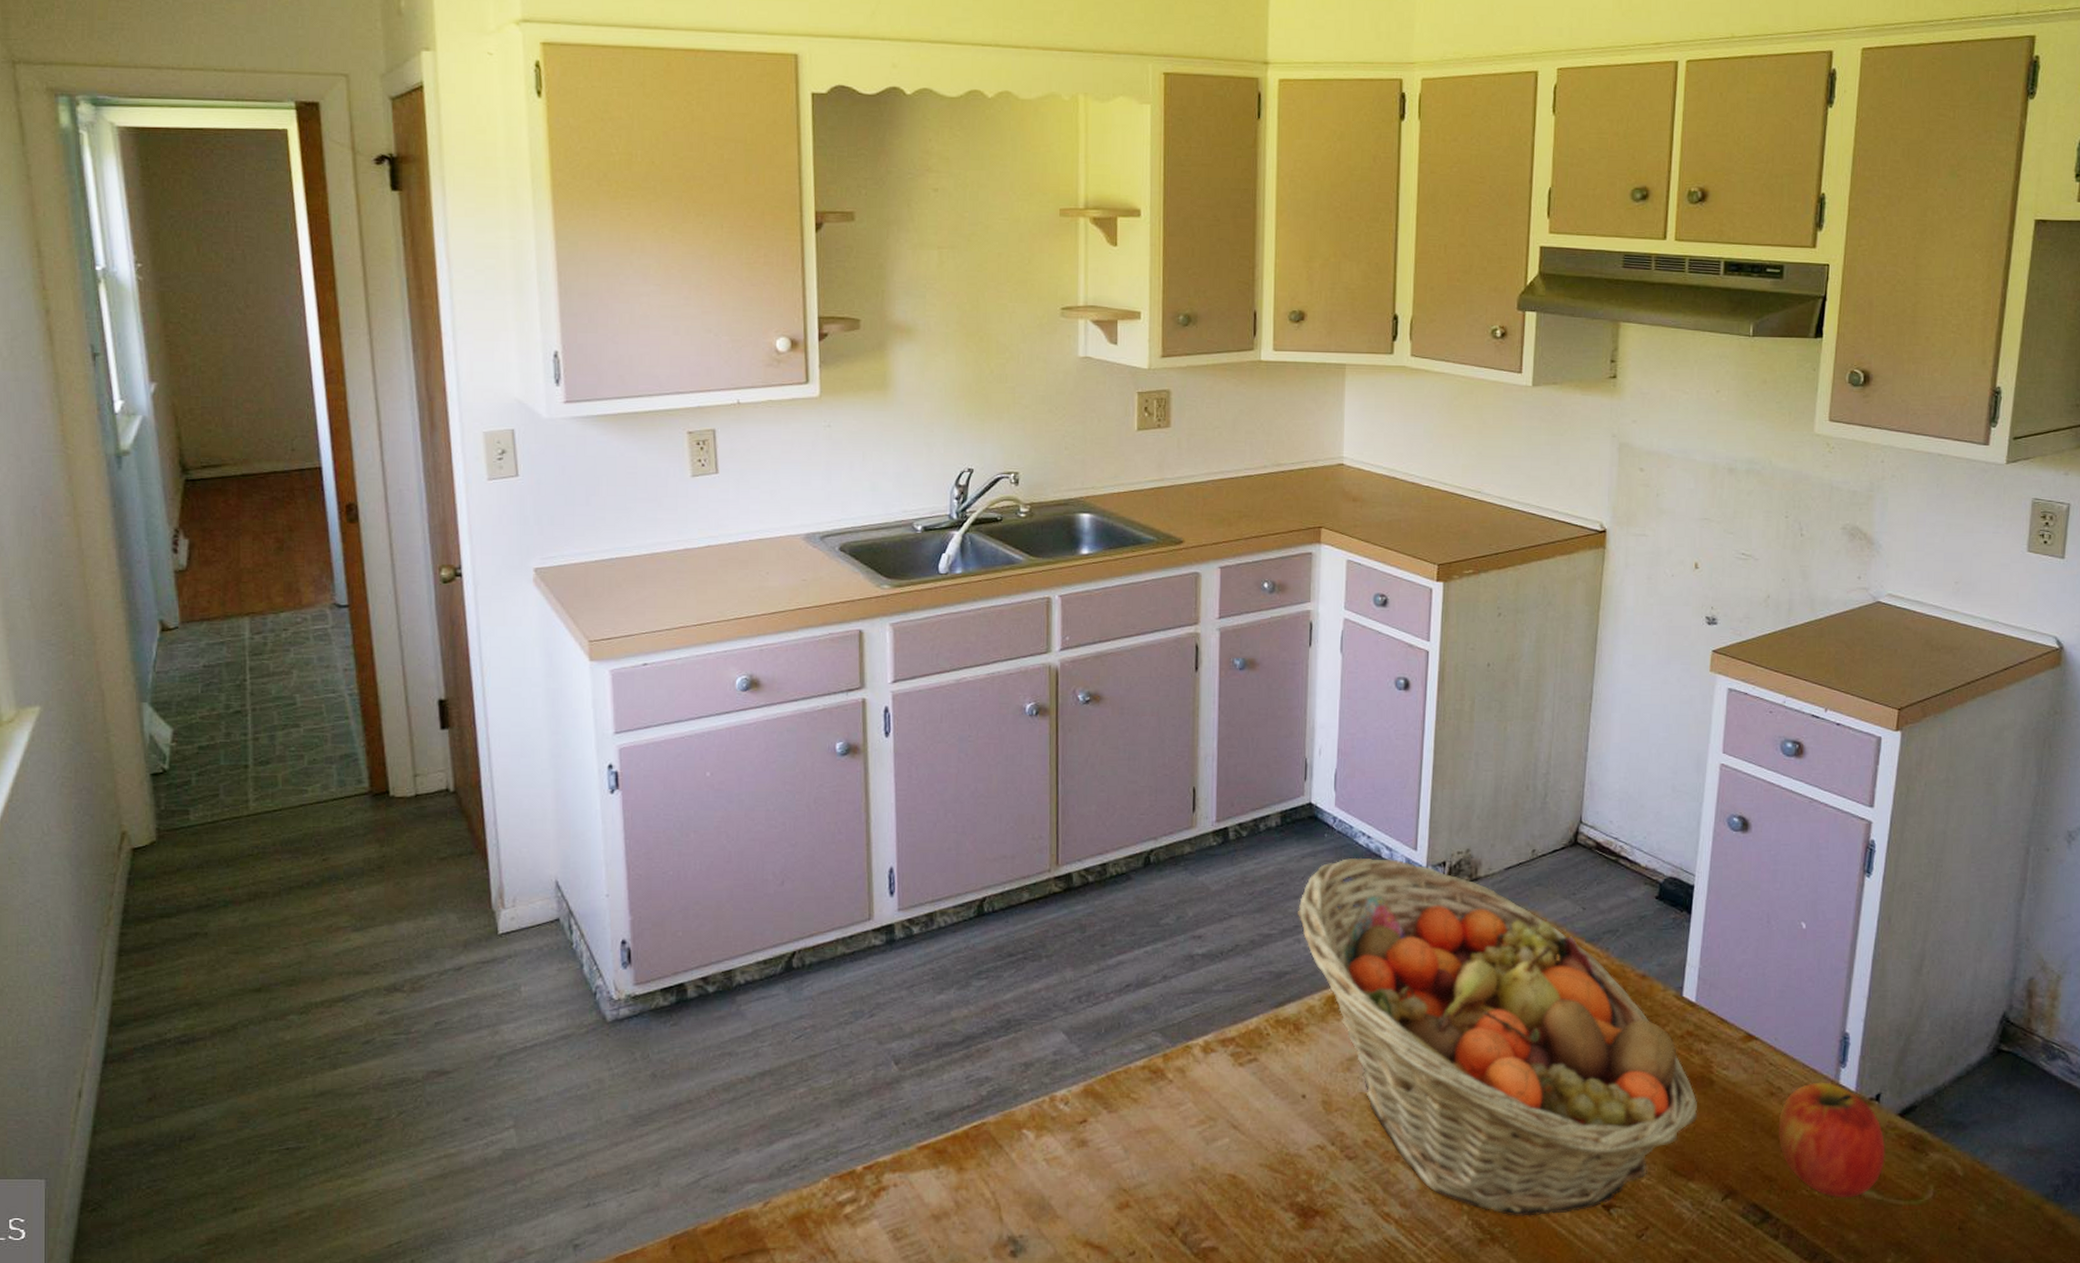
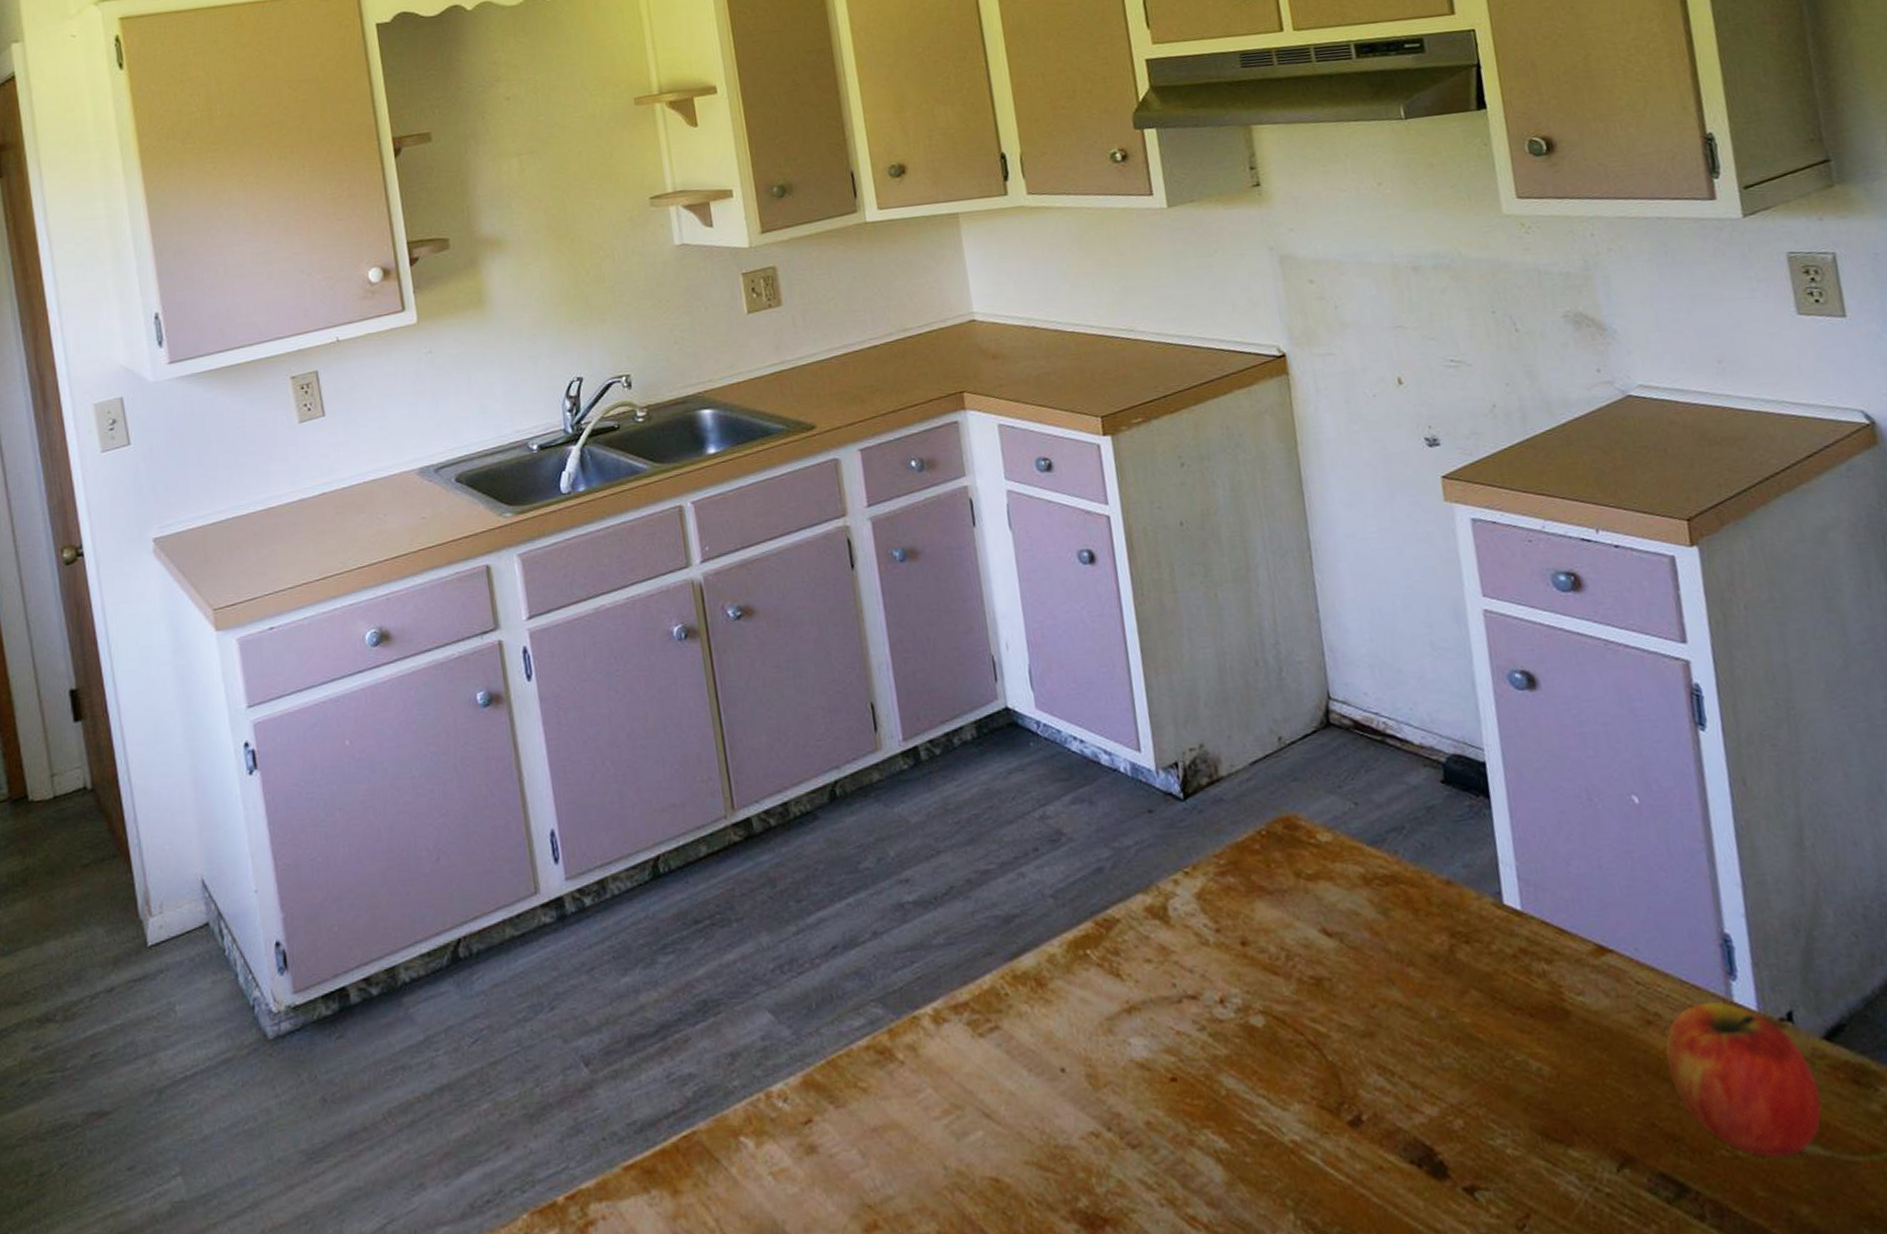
fruit basket: present [1297,857,1697,1216] -> none [1014,765,1559,1211]

